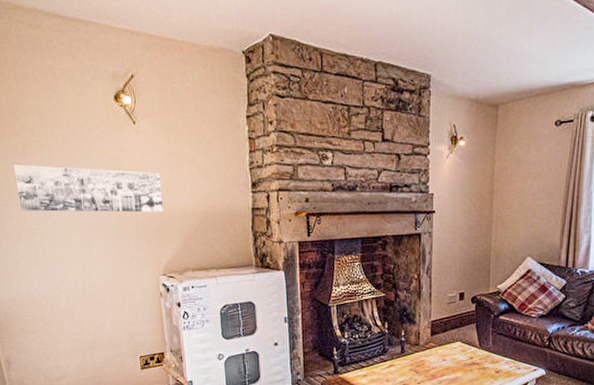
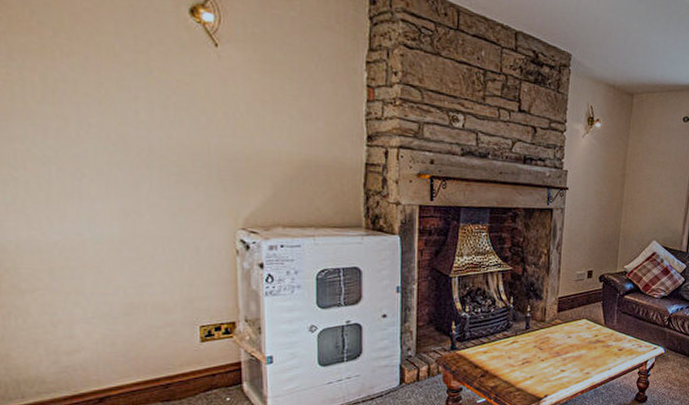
wall art: present [14,164,164,213] -> none [22,69,250,155]

